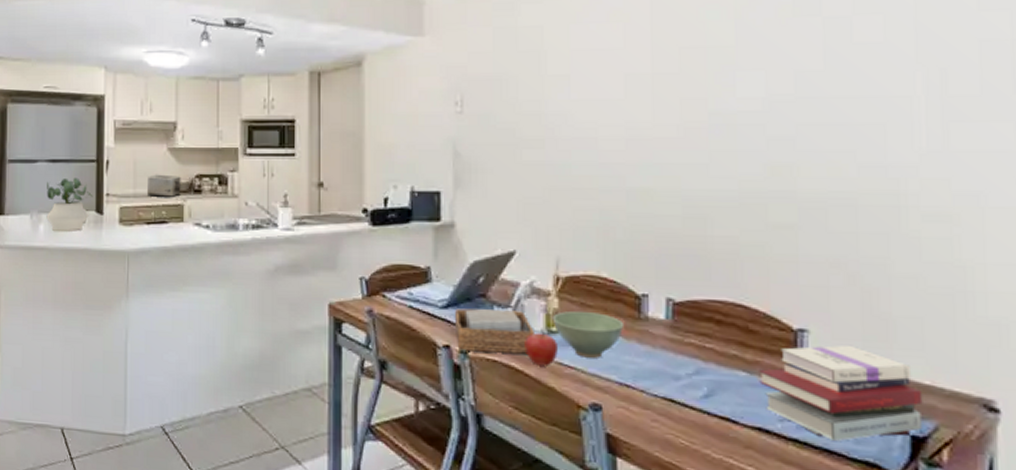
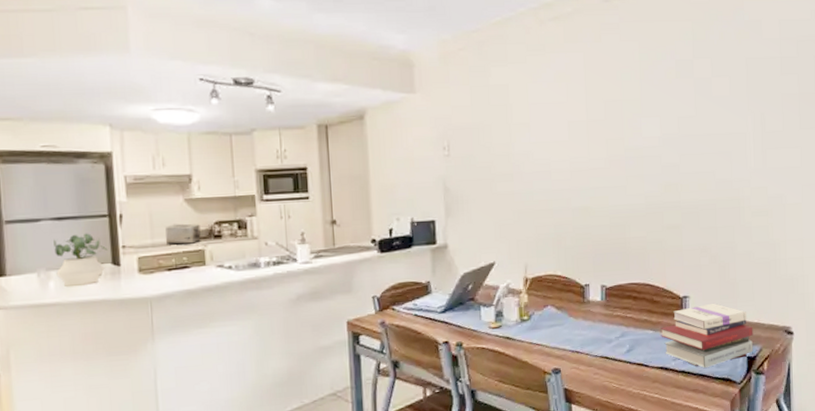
napkin holder: present [454,308,534,354] -> none [450,307,511,344]
fruit: present [524,331,558,367] -> none [504,321,529,347]
bowl: present [552,310,625,358] -> none [524,301,574,336]

